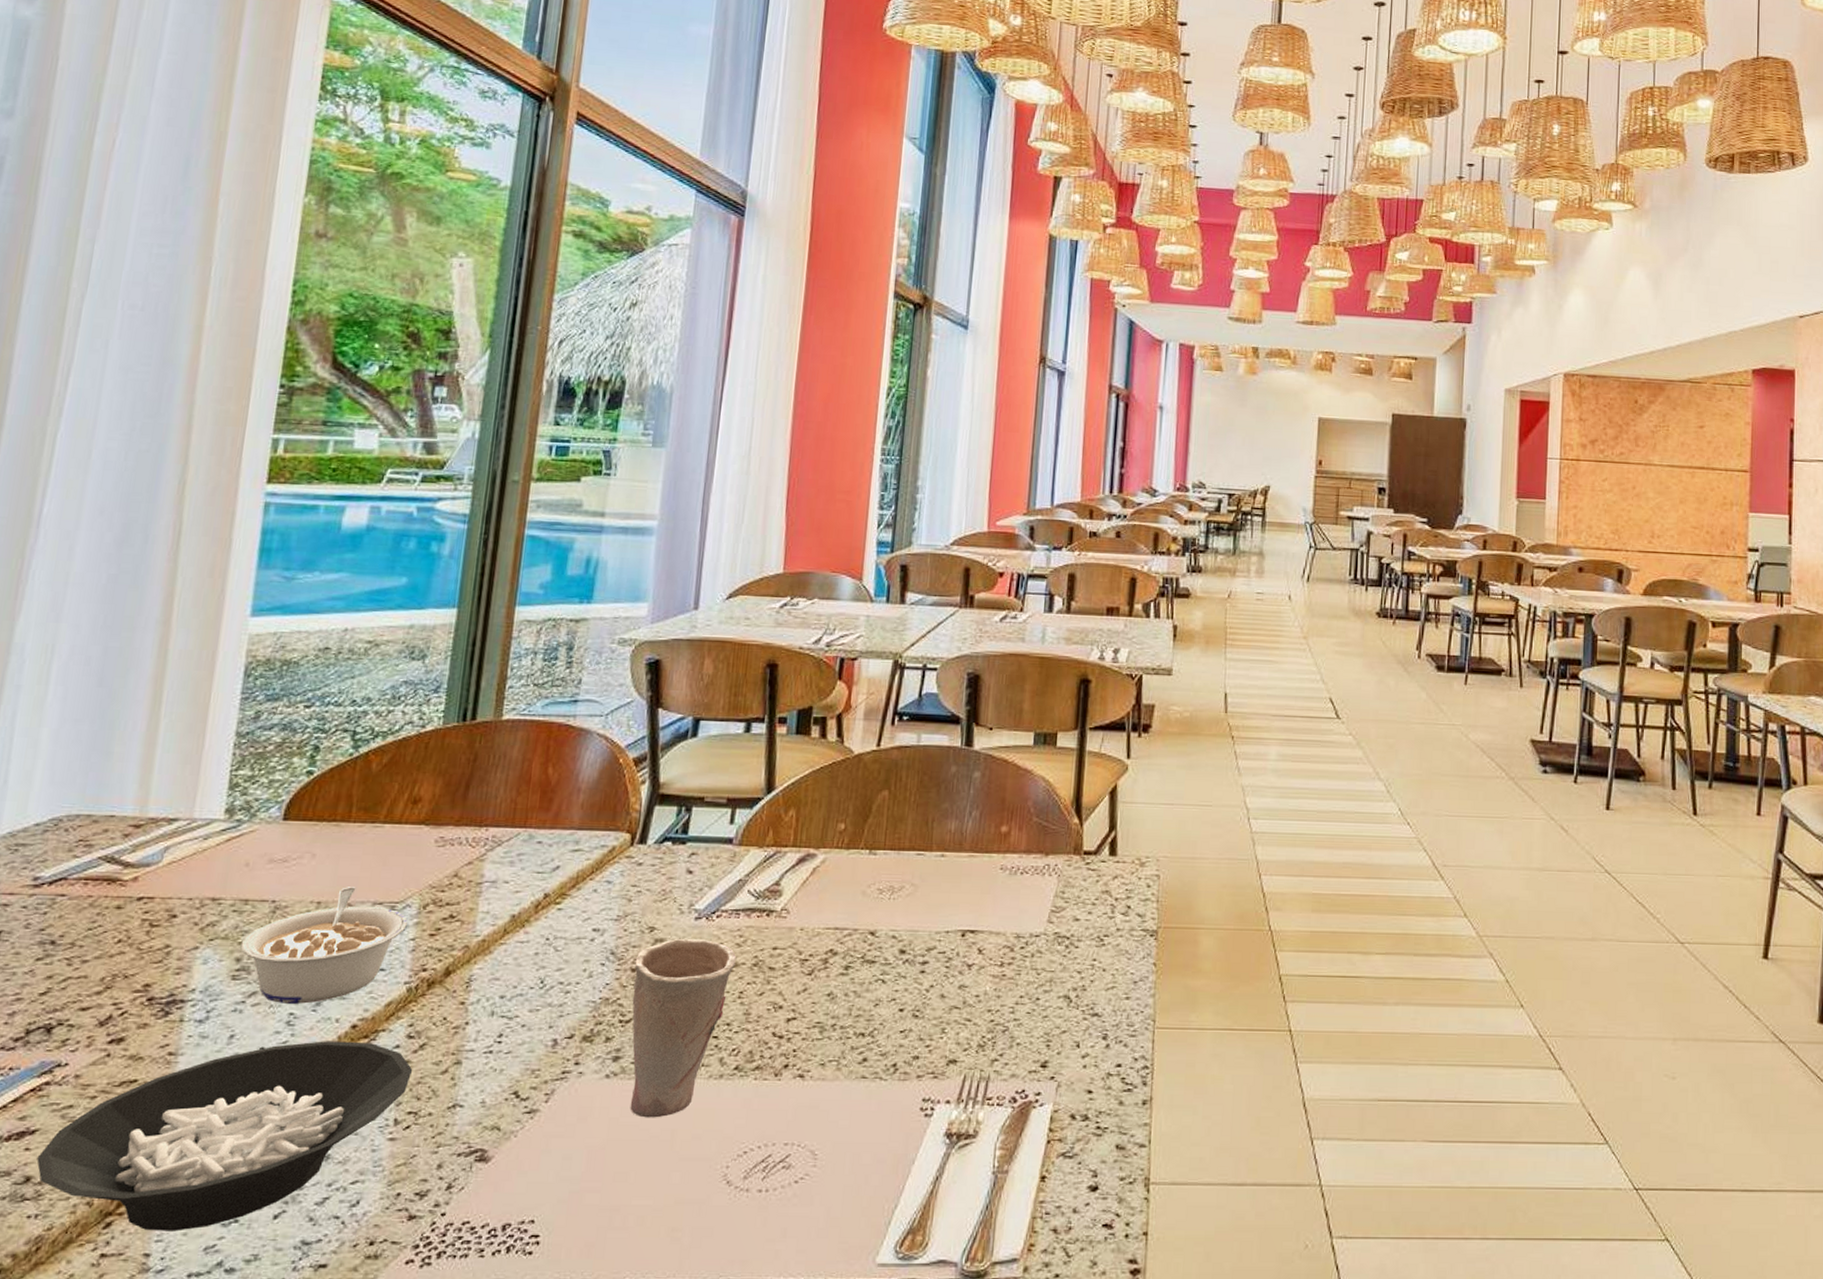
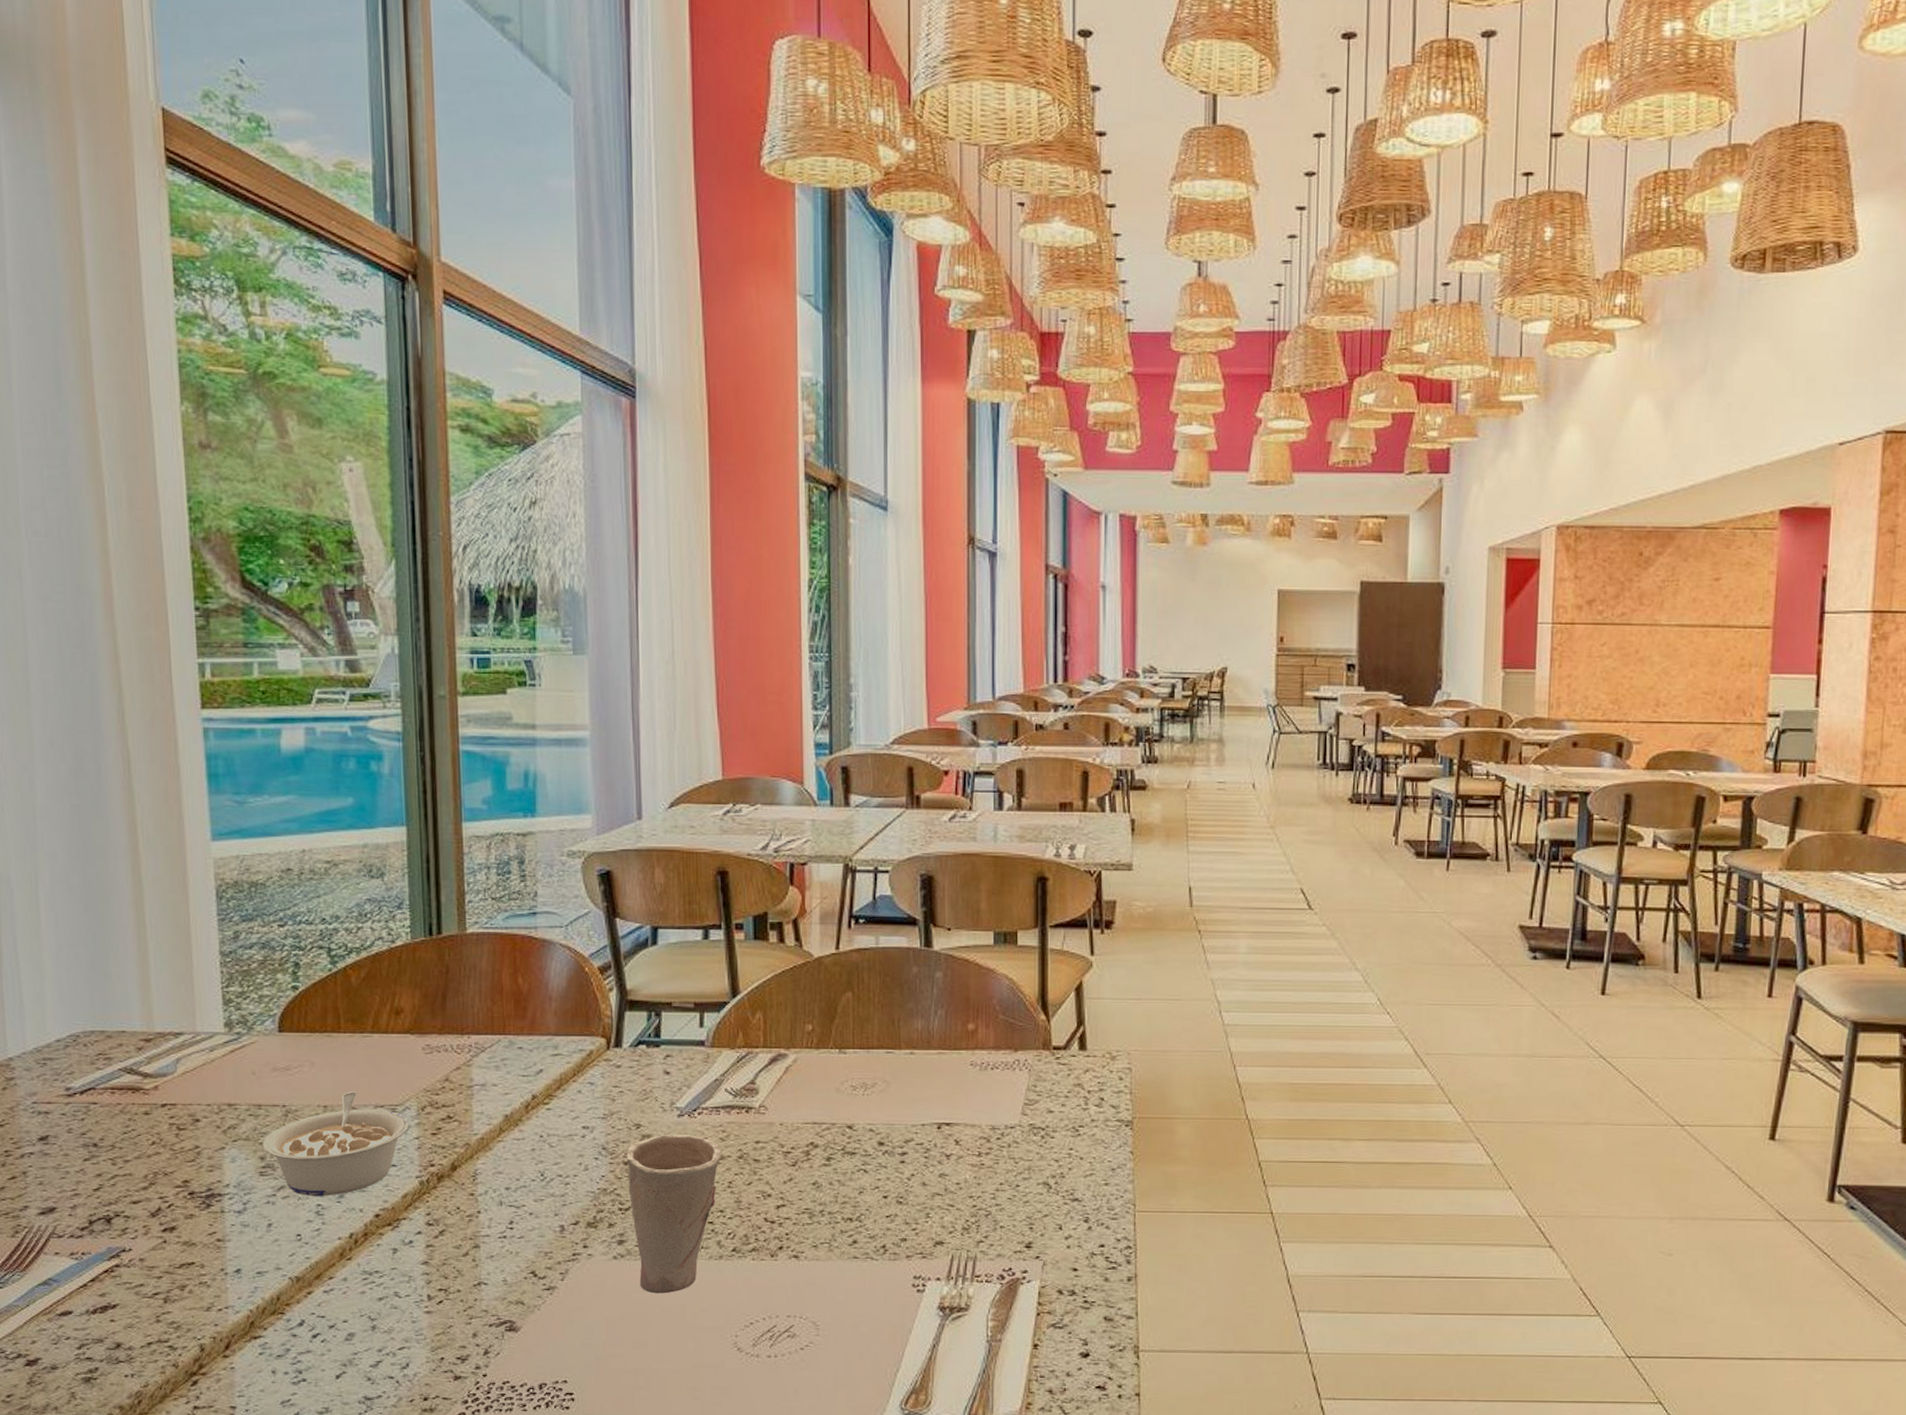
cereal bowl: present [36,1041,413,1231] -> none [122,1228,437,1388]

